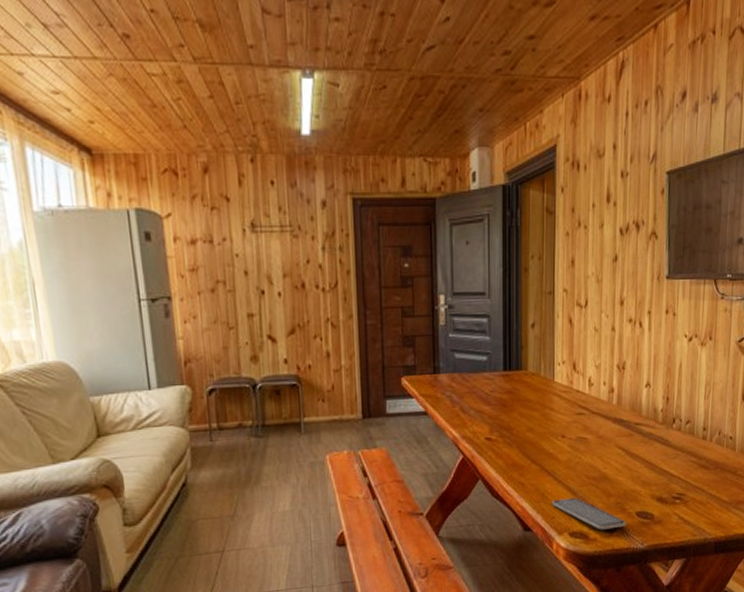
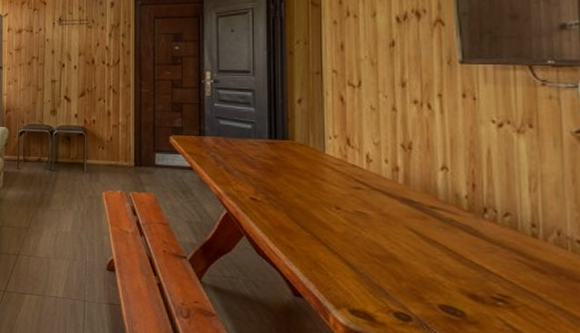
smartphone: present [552,498,626,530] -> none [327,271,426,318]

